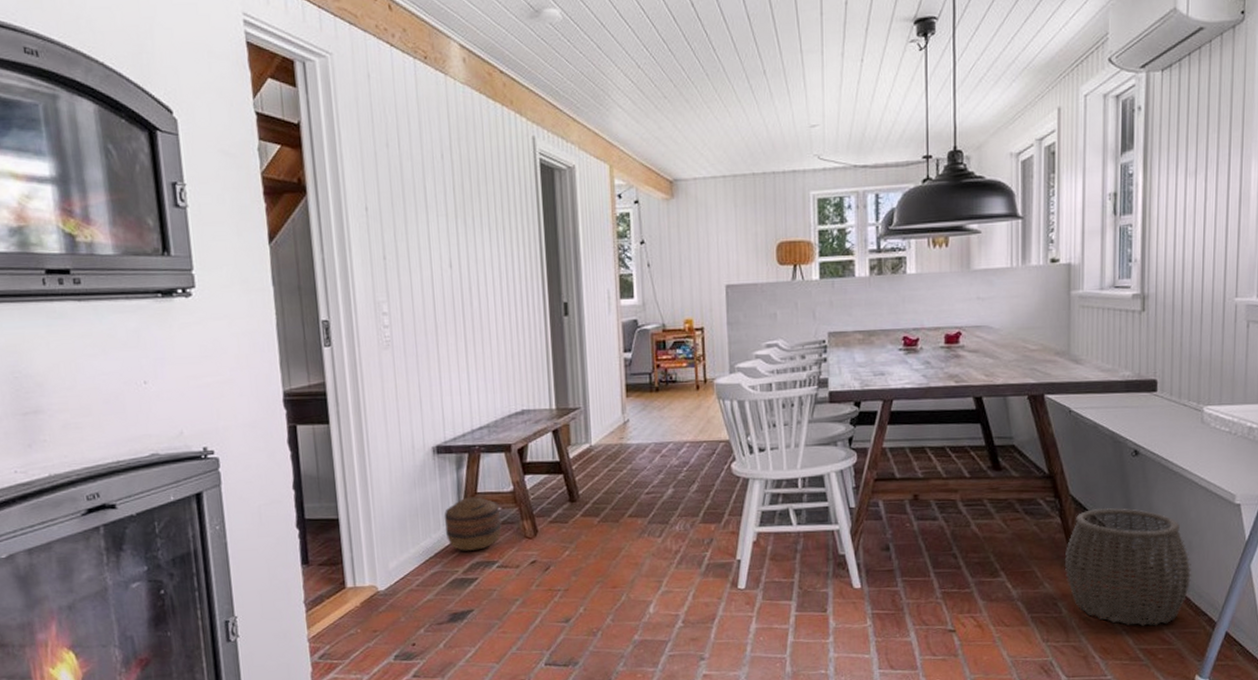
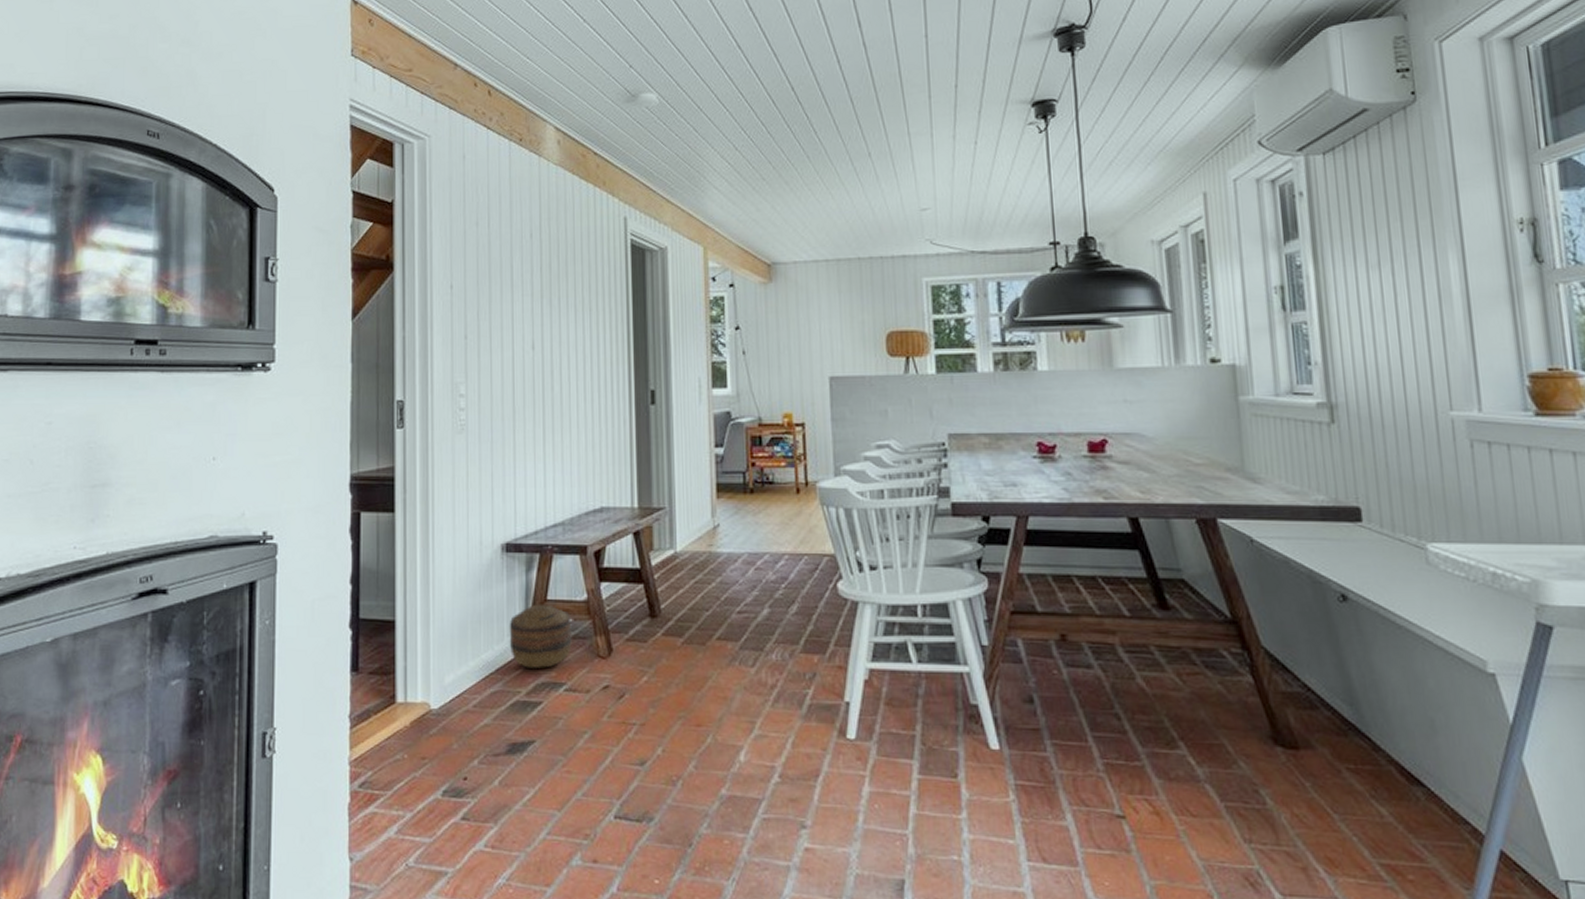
woven basket: present [1064,507,1192,627] -> none [1262,666,1441,834]

